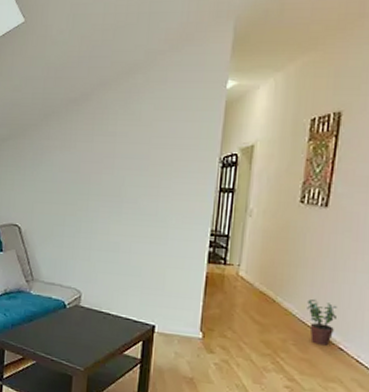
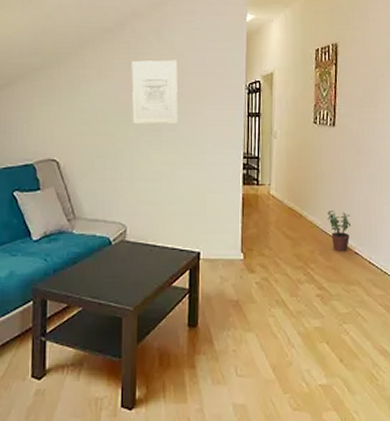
wall art: none [93,131,144,196] -> present [131,60,178,124]

